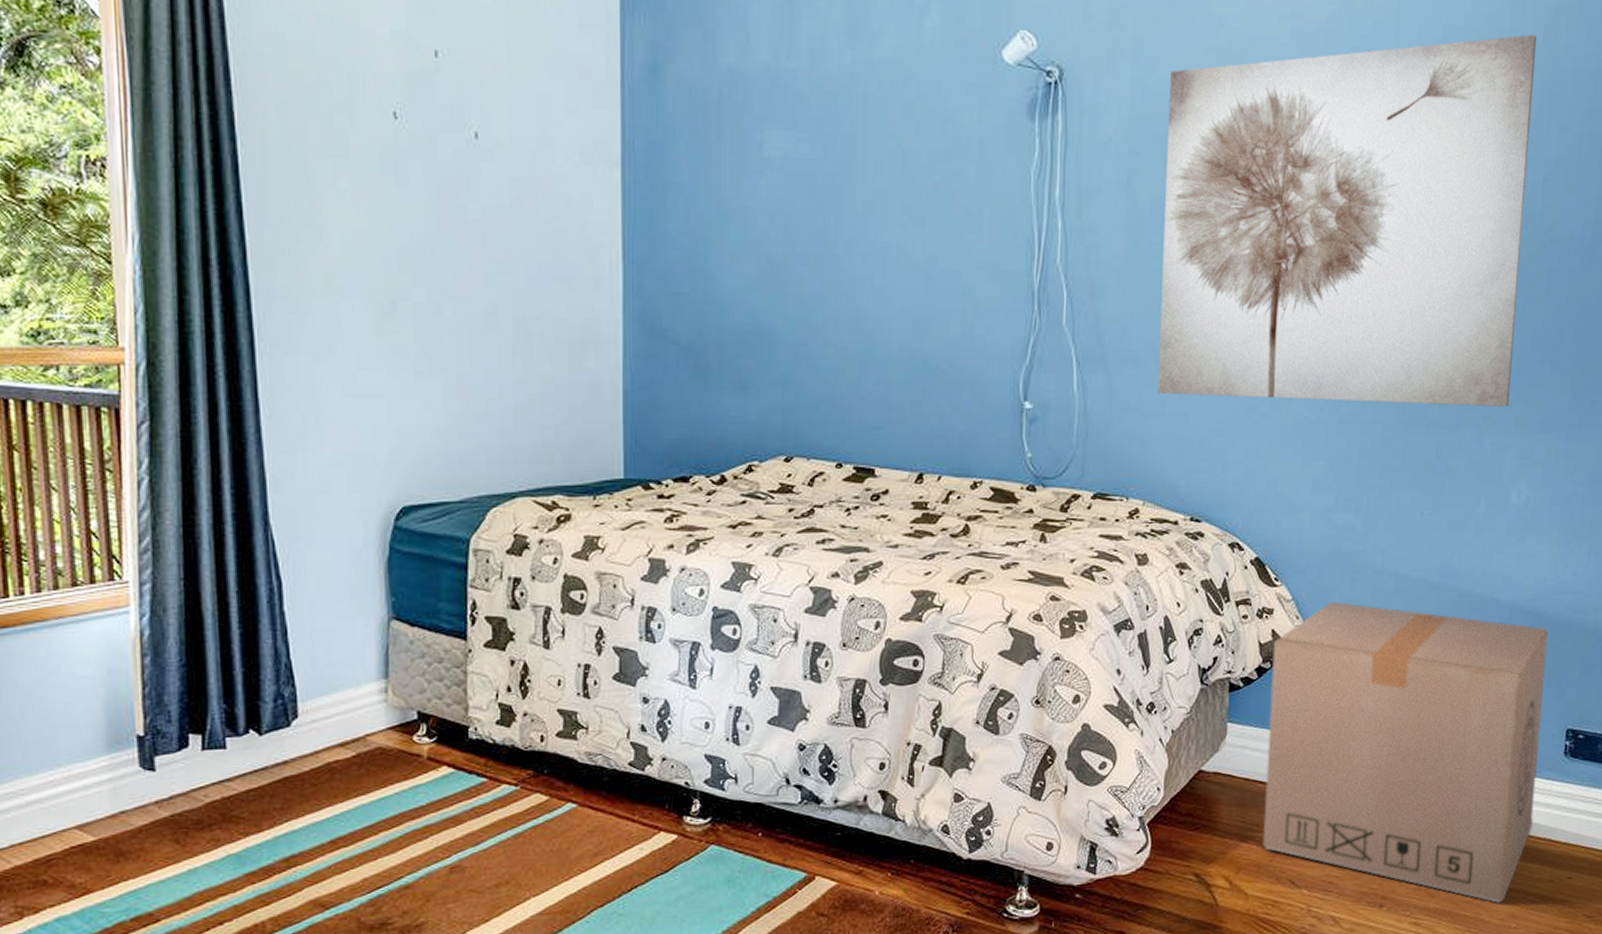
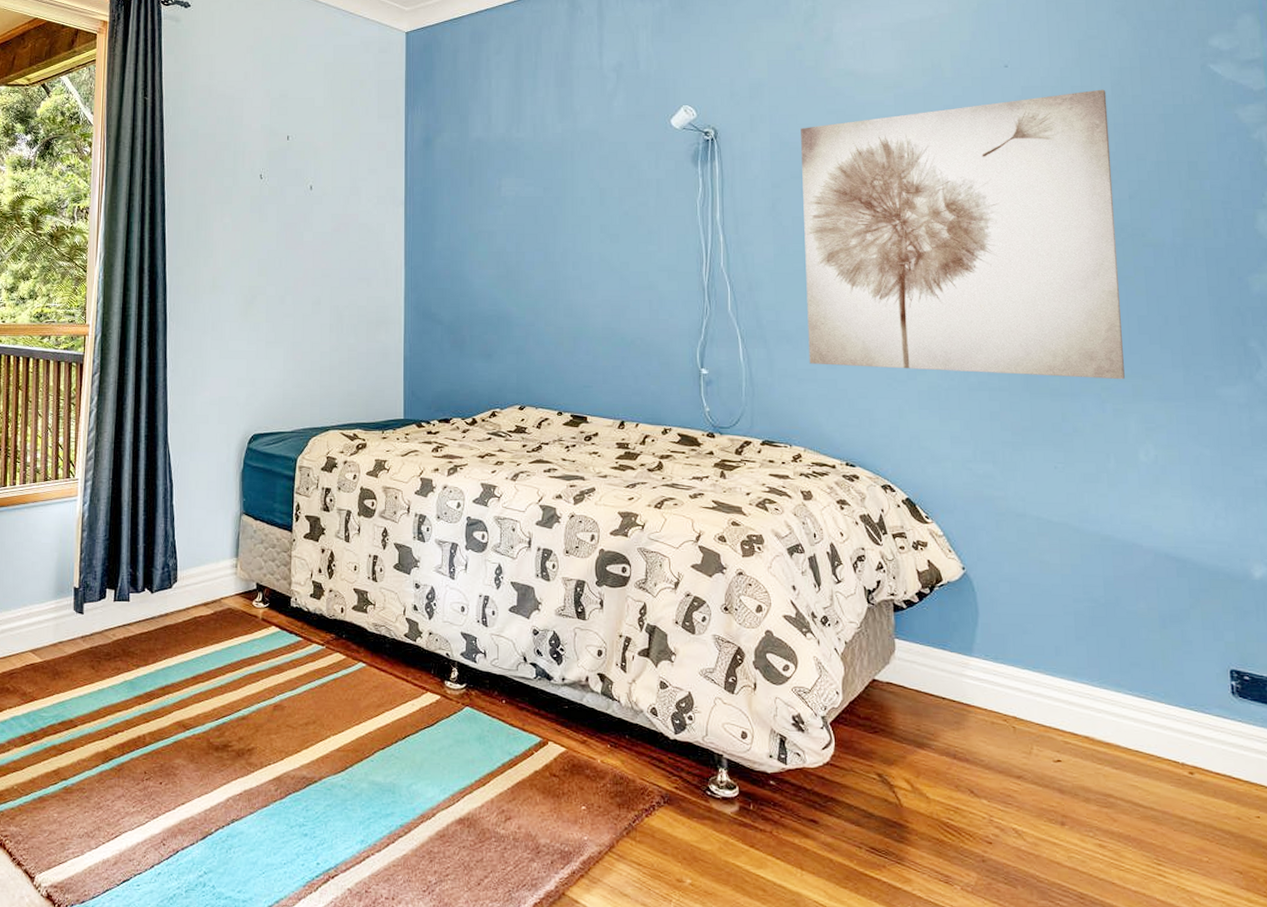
cardboard box: present [1262,601,1548,904] -> none [930,538,1210,836]

